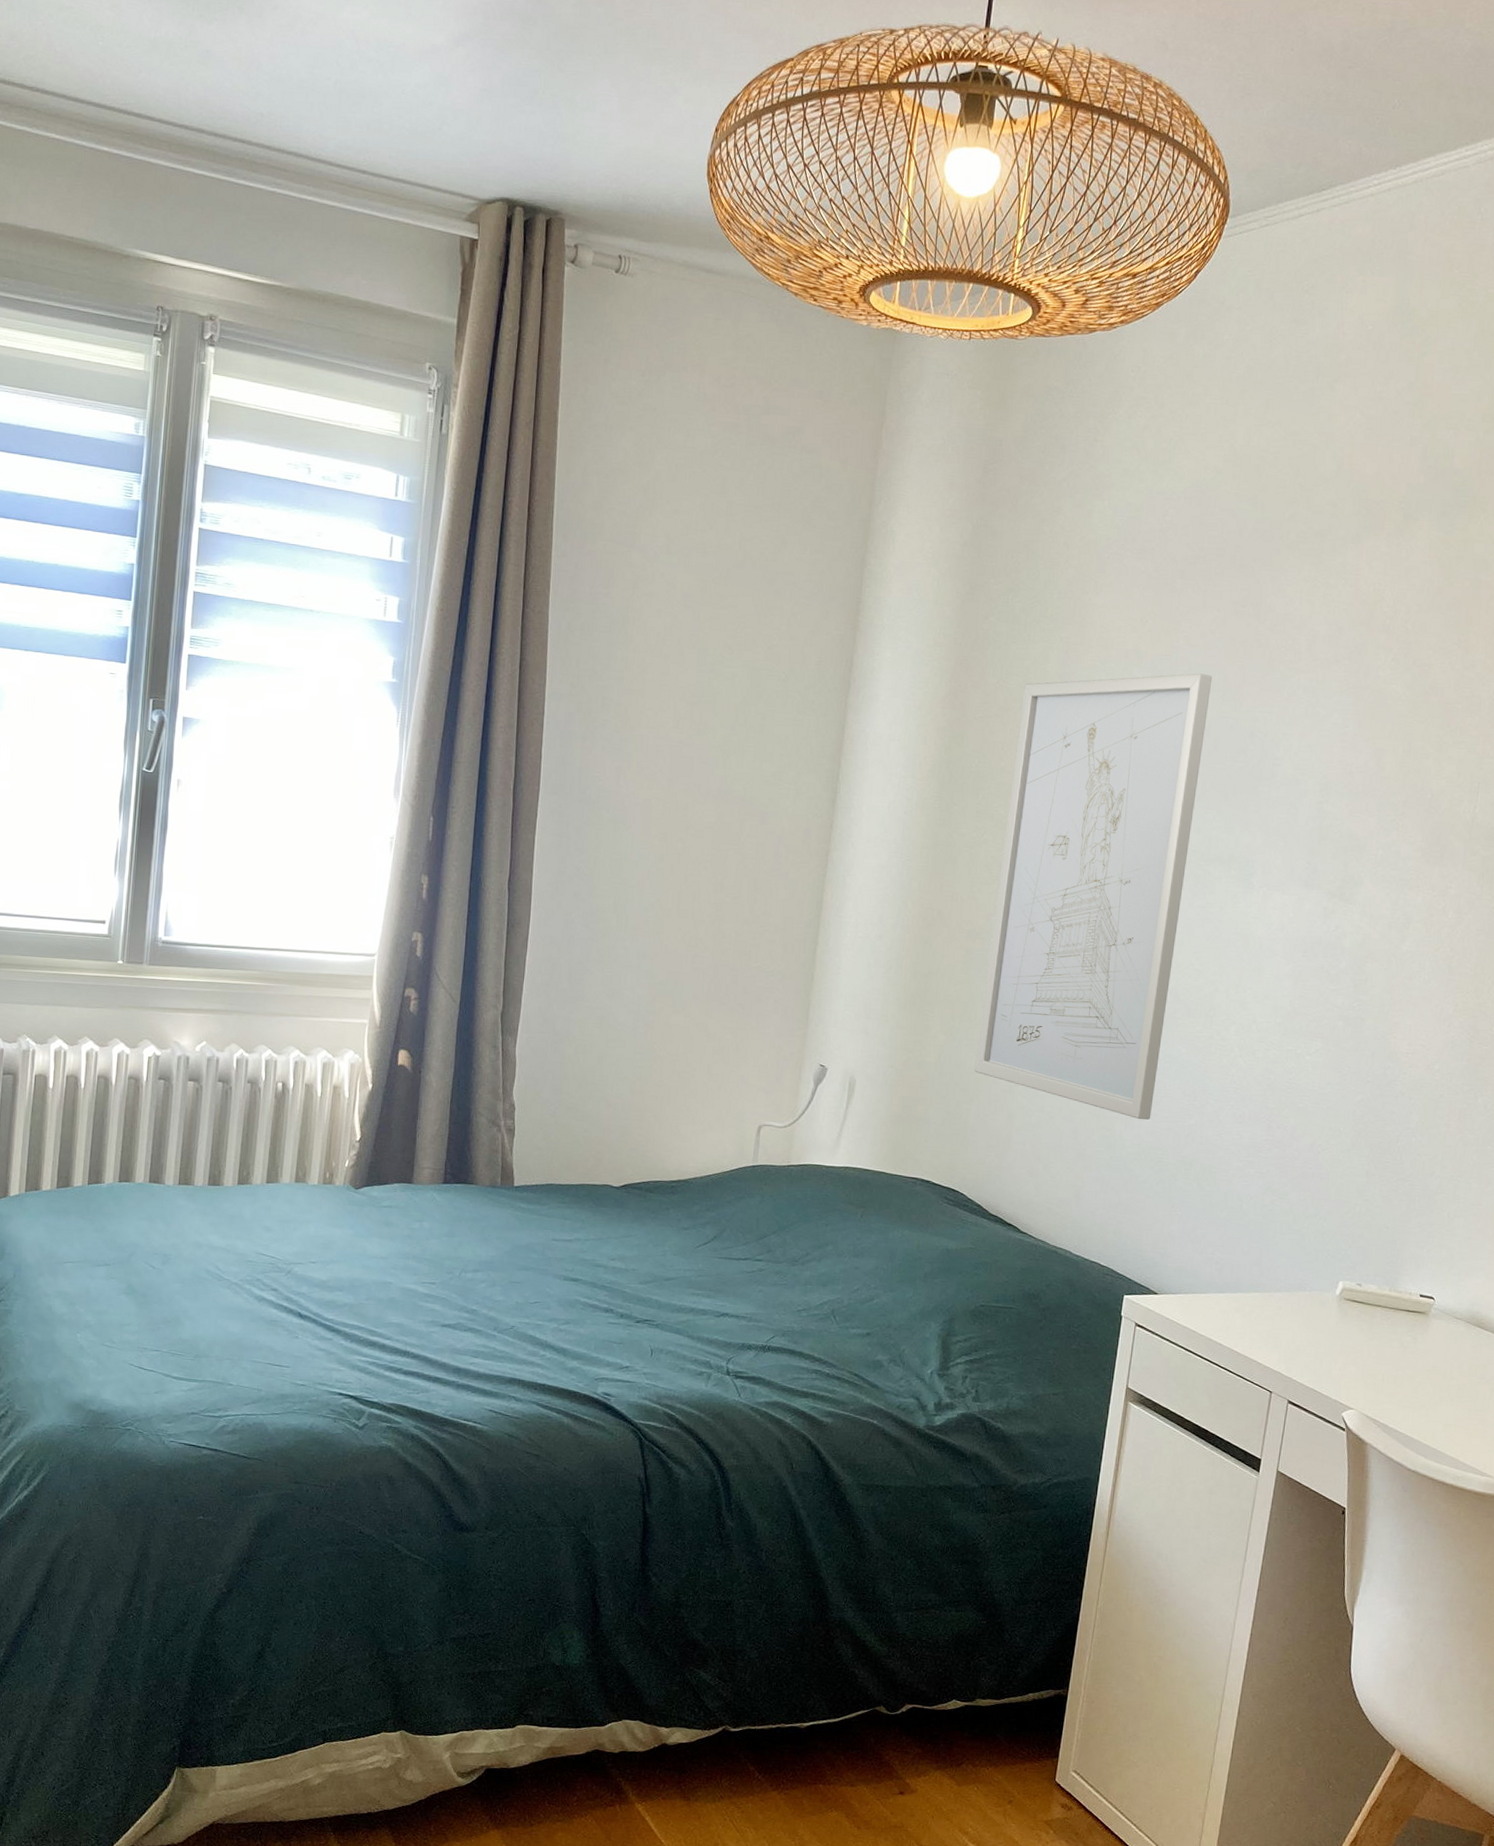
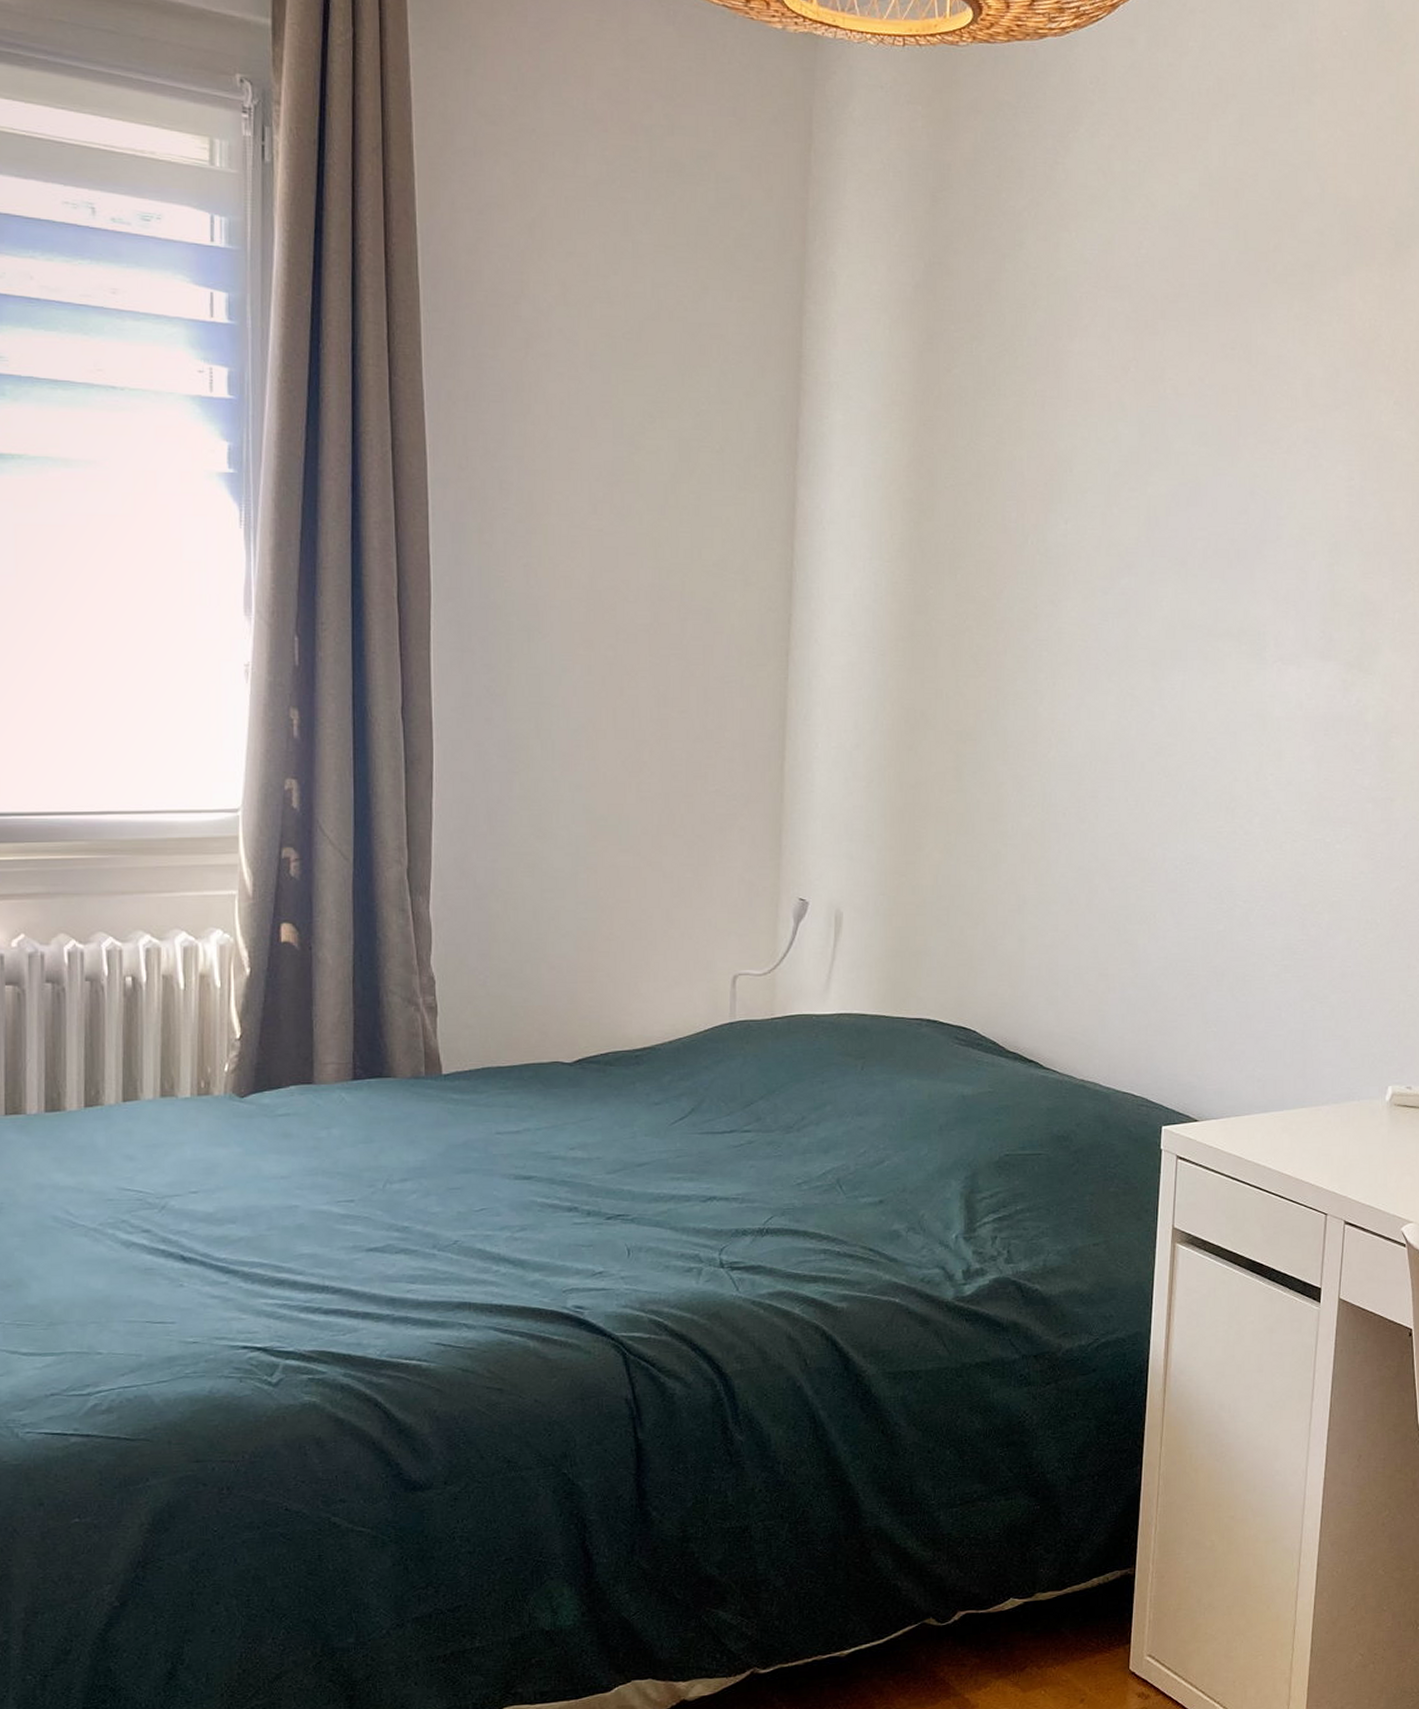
wall art: present [974,673,1213,1120] -> none [977,426,1206,929]

